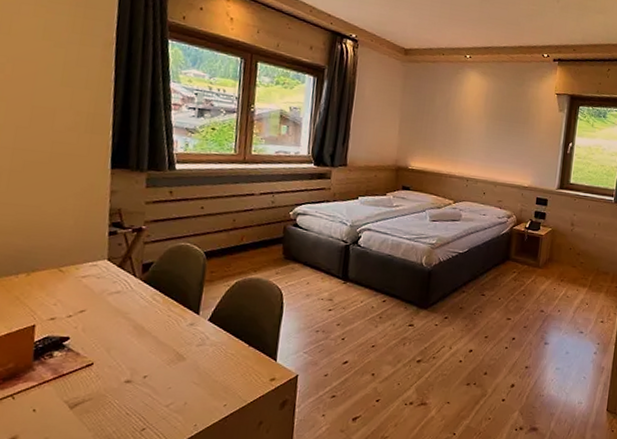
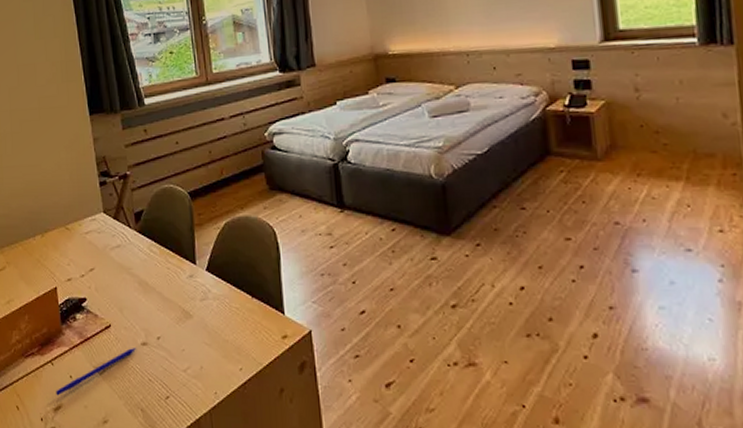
pen: none [11,385,119,429] -> present [56,348,137,396]

